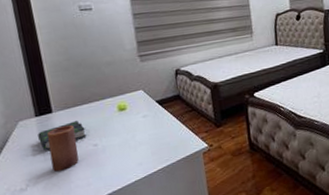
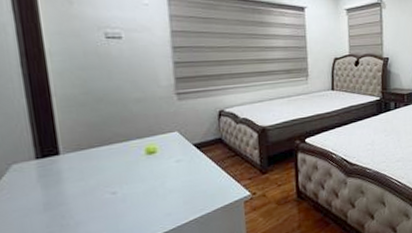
book: present [38,121,87,151] -> none [37,165,103,200]
candle: present [47,124,79,172] -> none [50,169,91,225]

